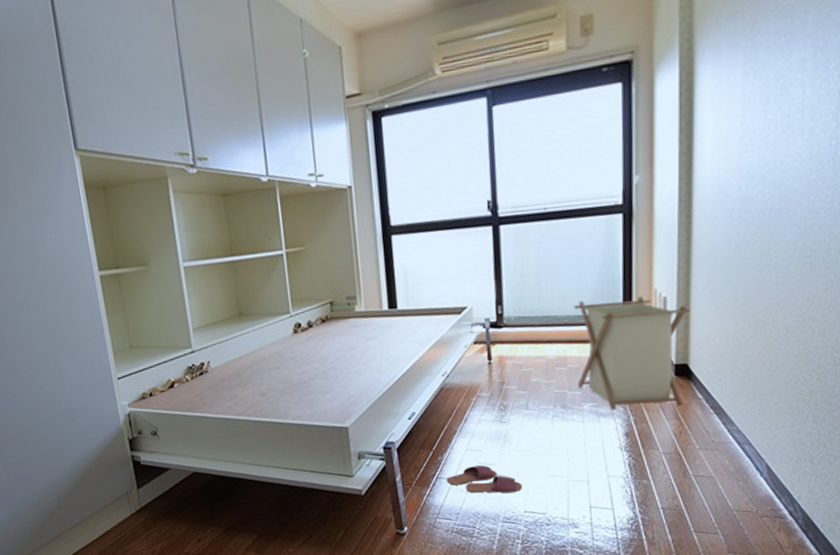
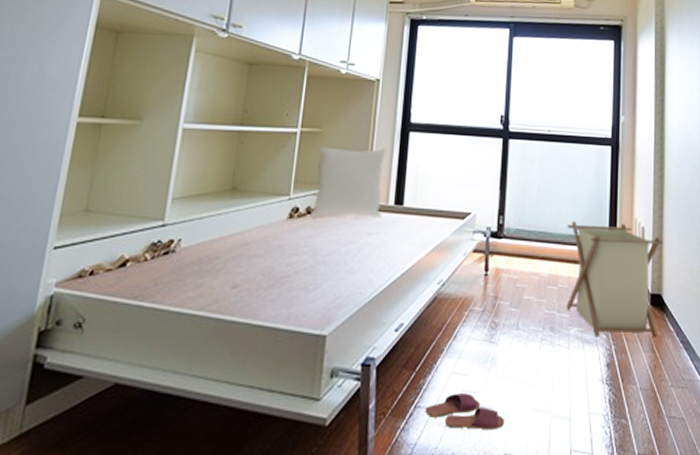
pillow: none [306,256,378,330] -> present [310,145,386,218]

